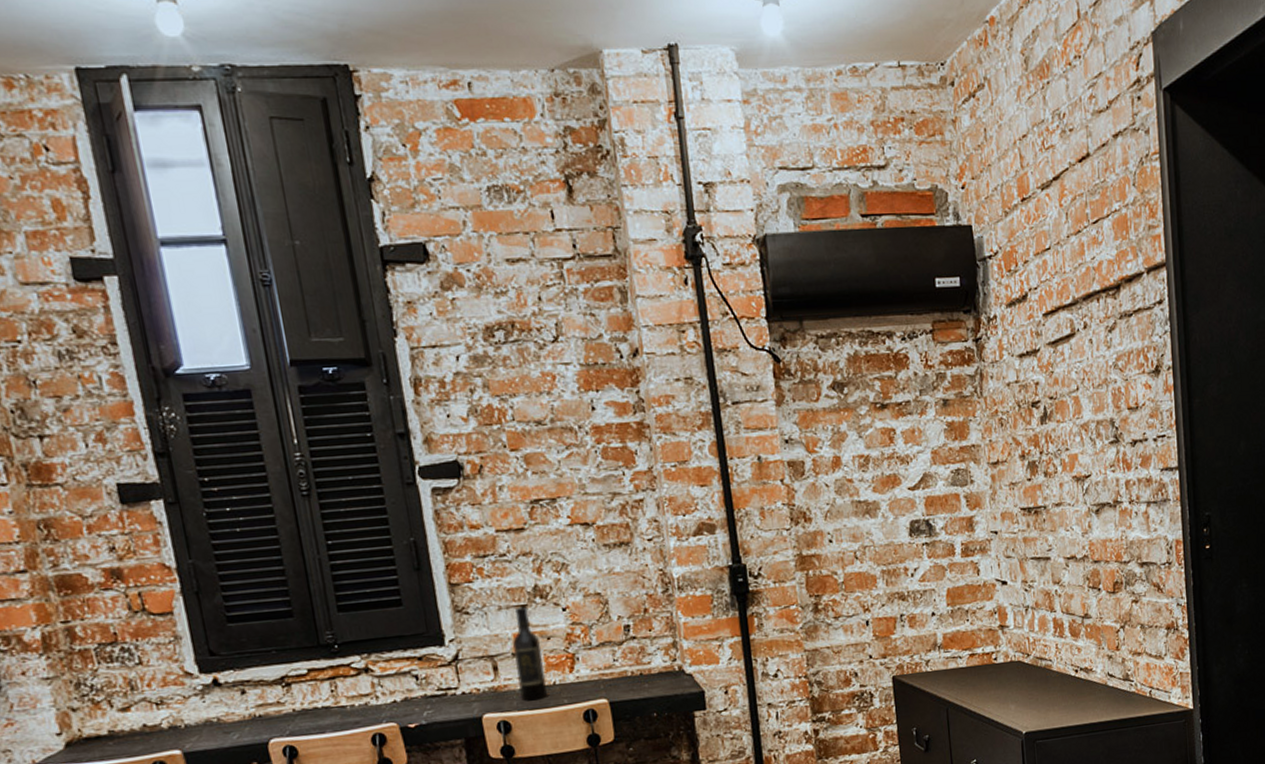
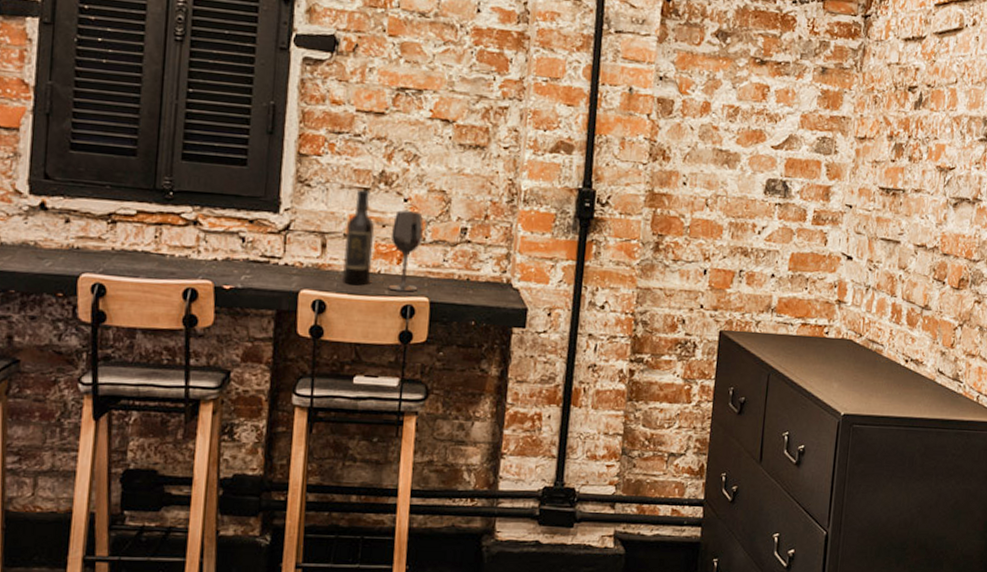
wine glass: none [556,618,595,699] -> present [388,210,424,292]

